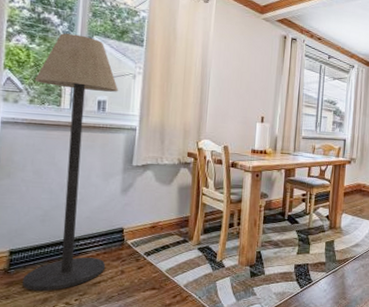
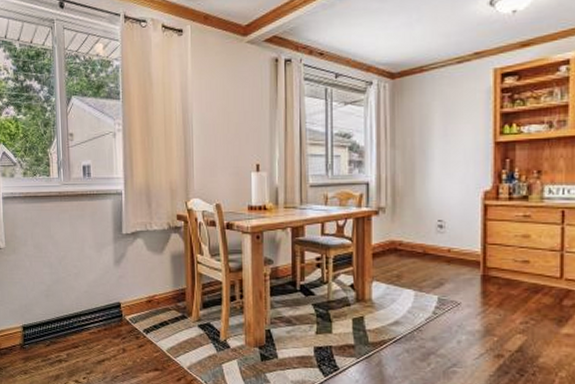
floor lamp: present [22,33,119,291] -> none [25,97,108,367]

